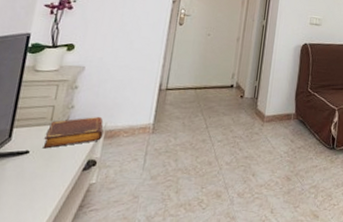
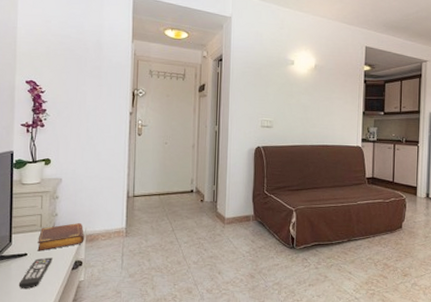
remote control: none [11,156,61,193] -> present [18,257,53,288]

